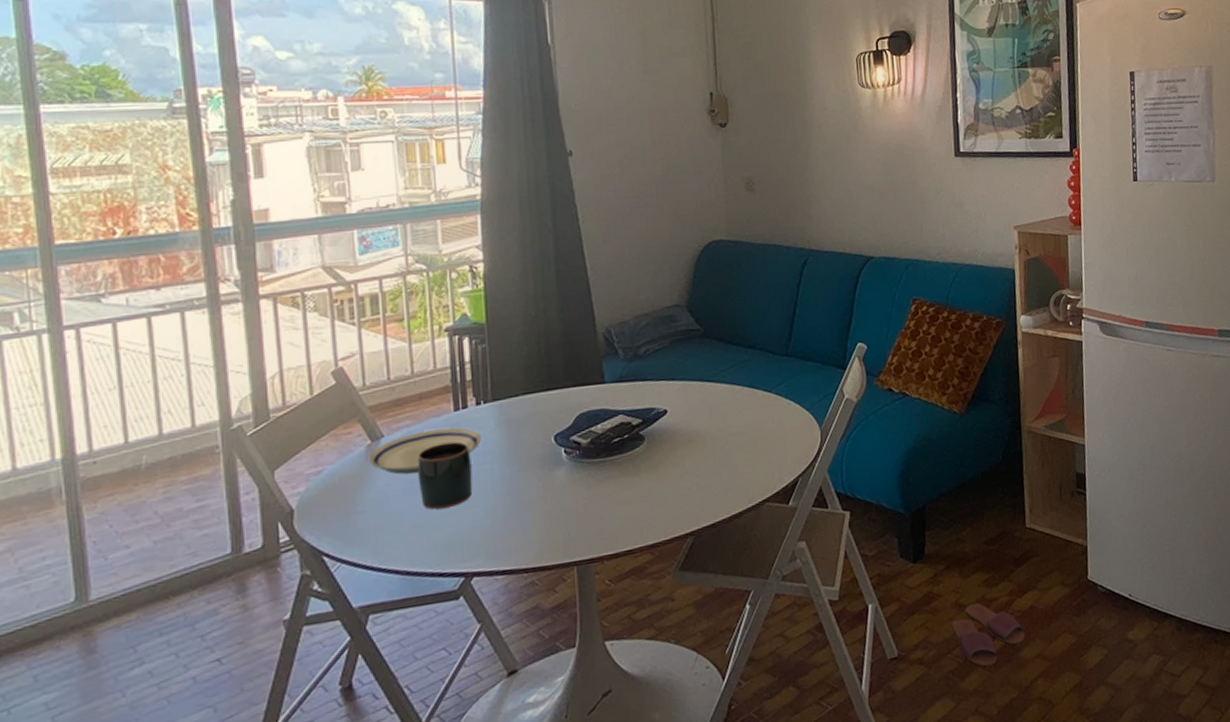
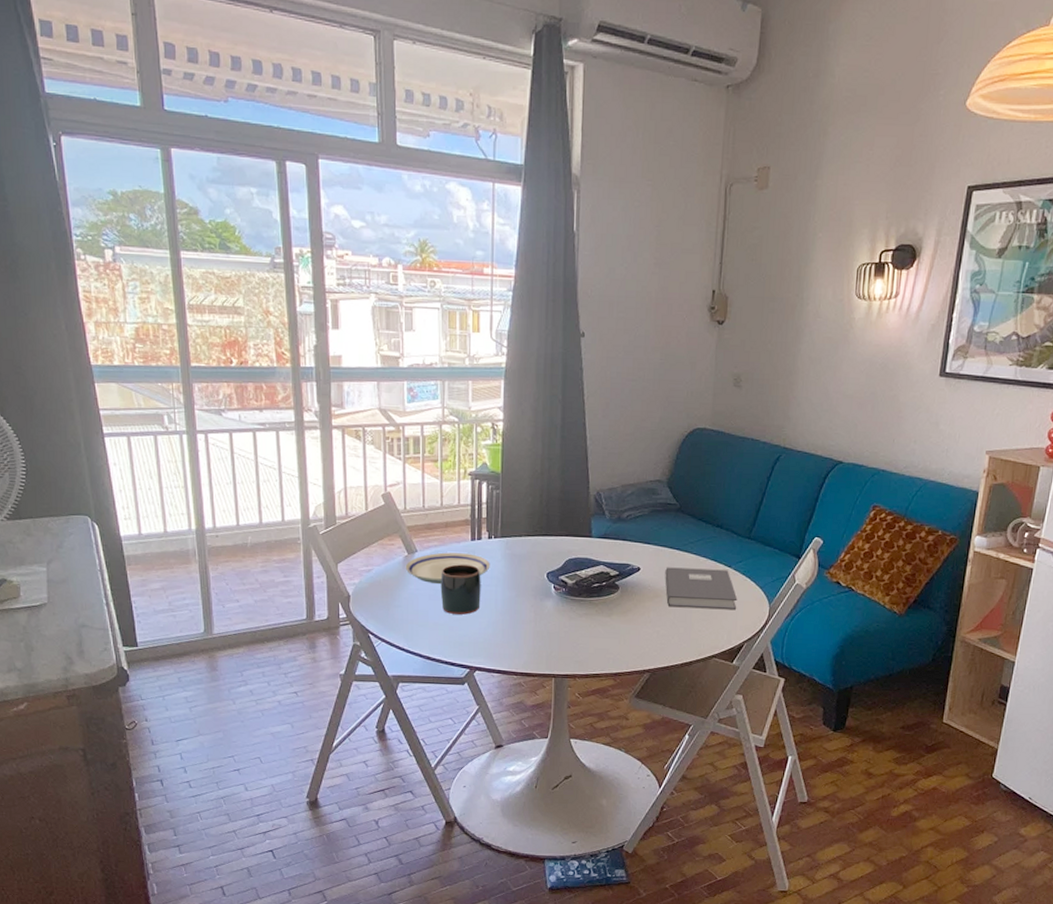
book: none [696,396,784,450] -> present [665,567,738,609]
slippers: present [952,602,1026,667] -> none [859,774,924,827]

